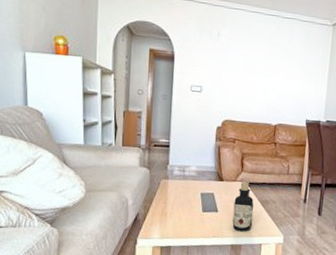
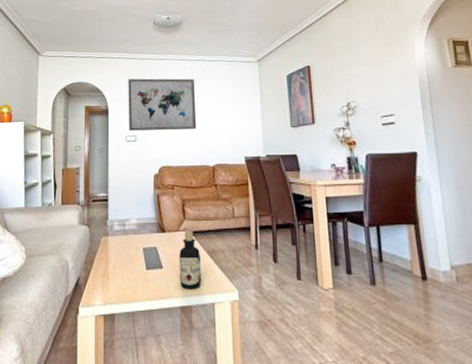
wall art: none [194,25,267,88] -> present [128,78,197,131]

